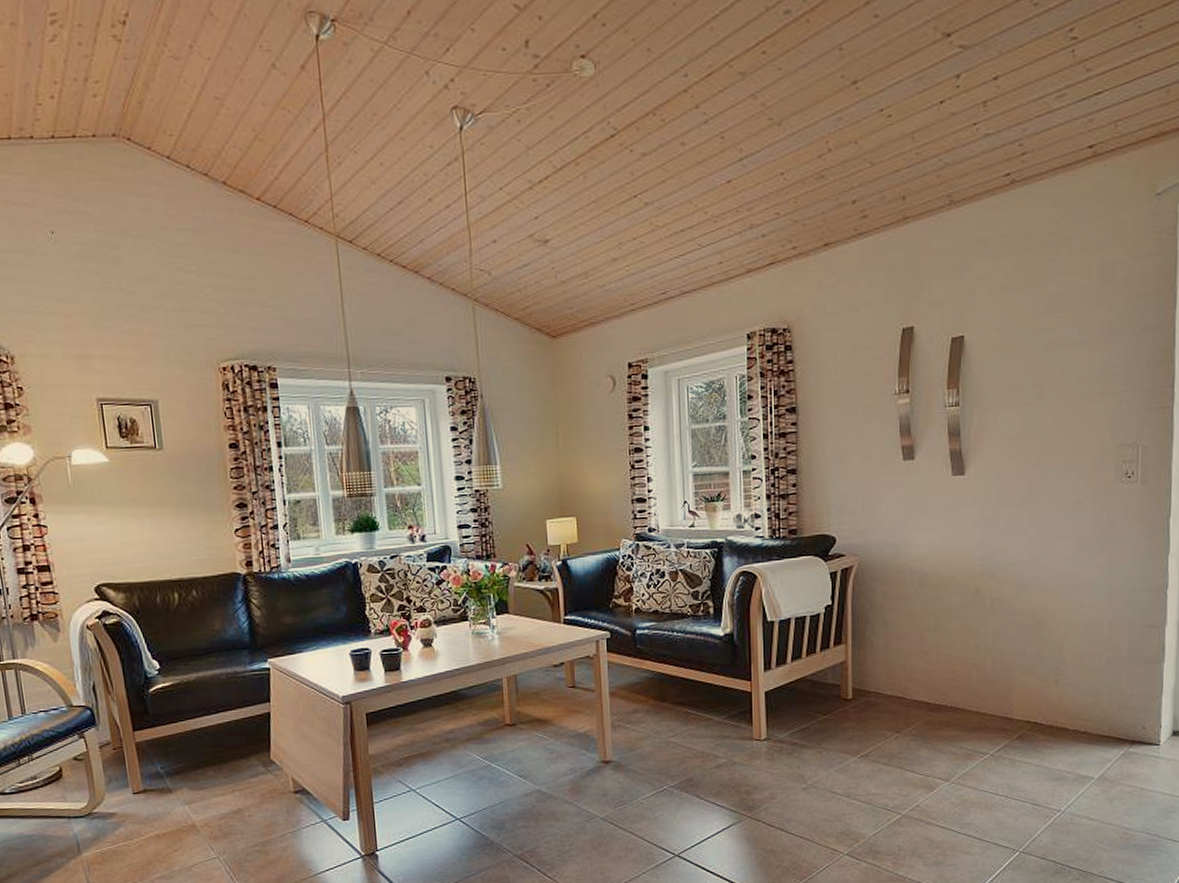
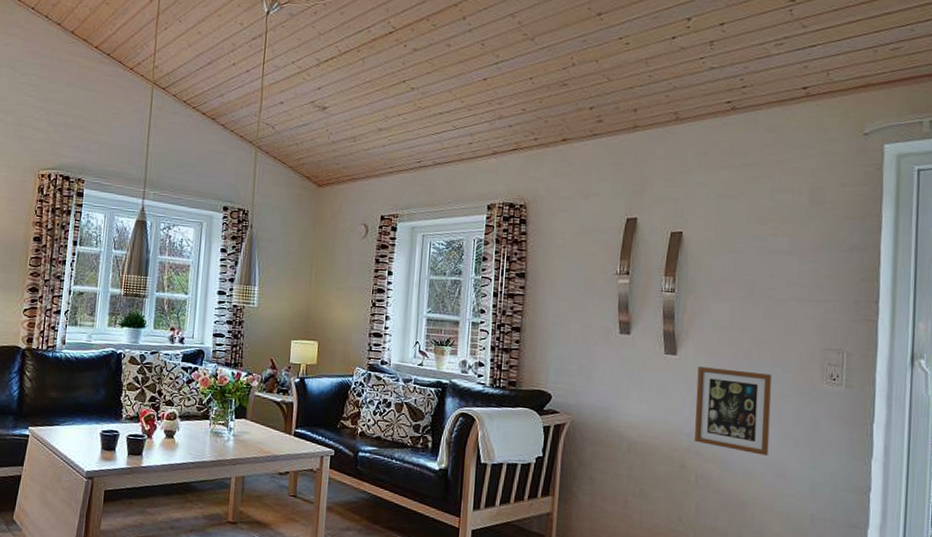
picture frame: none [987,481,1066,569] -> present [694,366,772,456]

